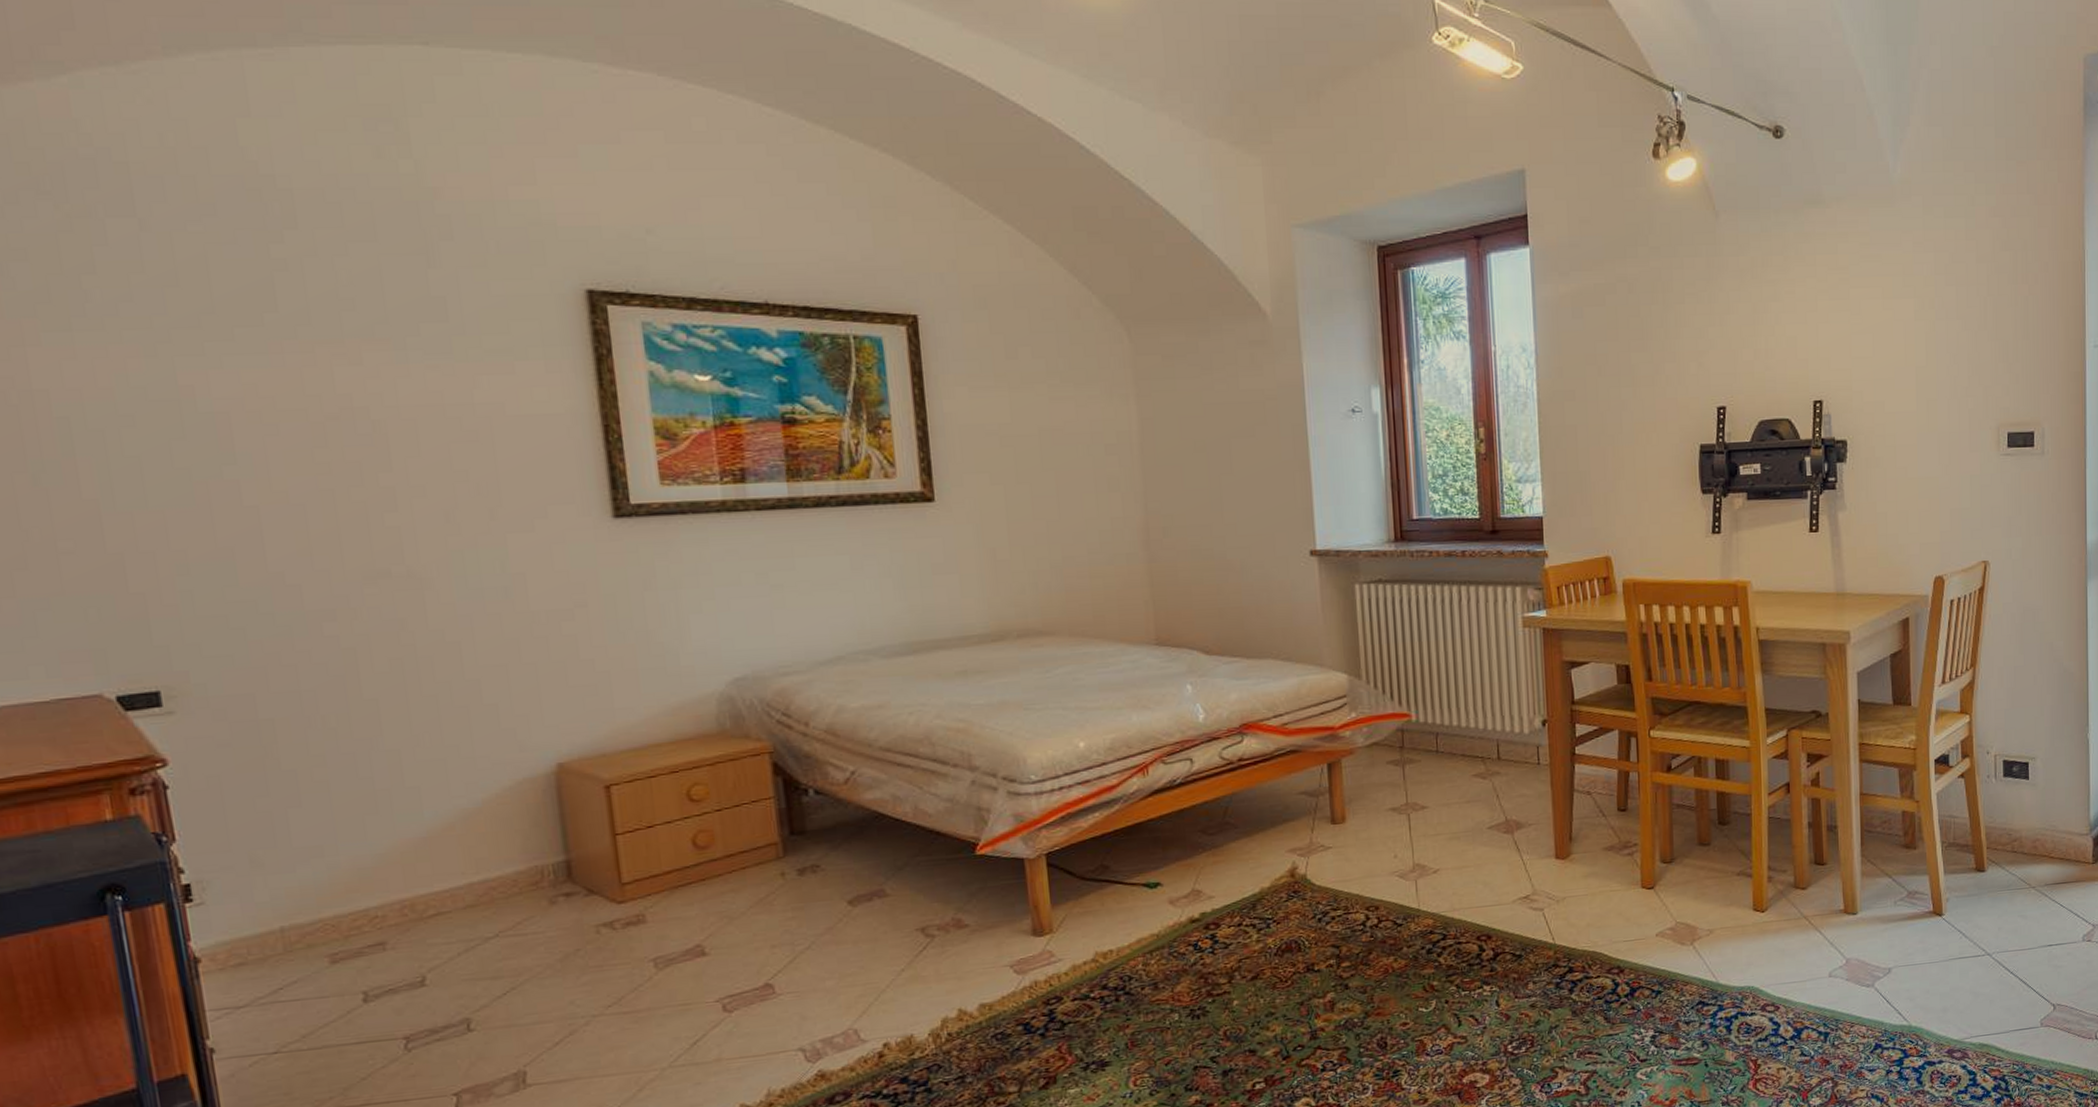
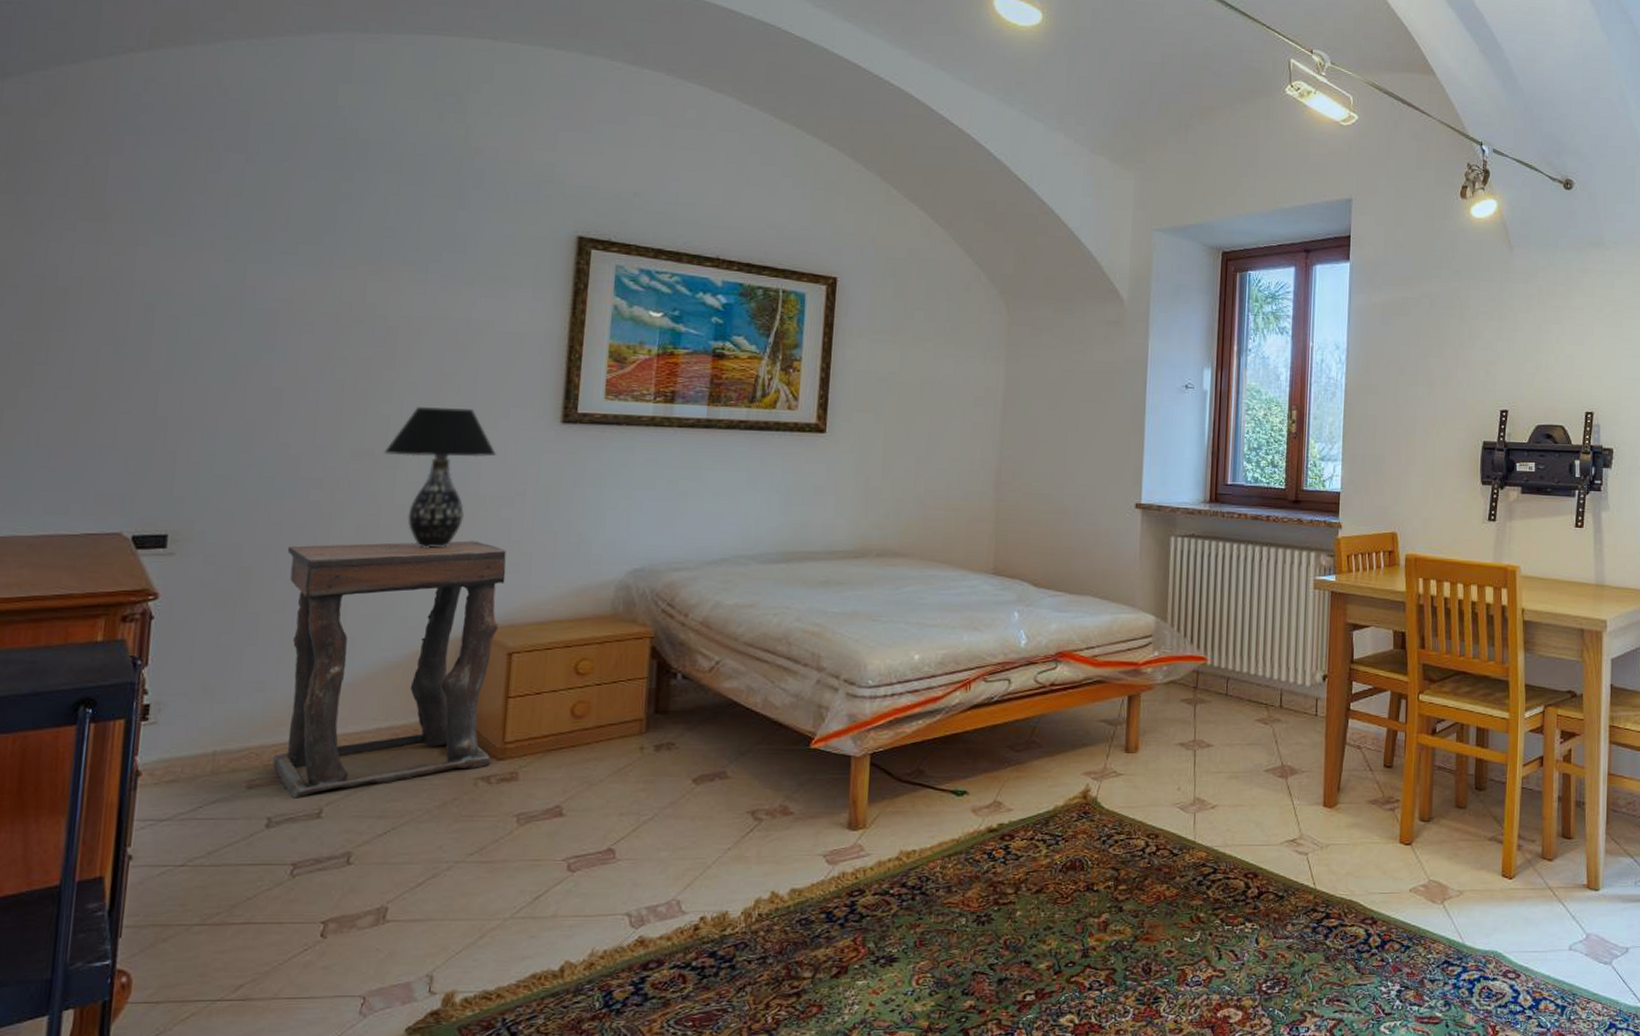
side table: none [313,663,611,969] -> present [273,540,506,799]
table lamp: none [402,511,543,677] -> present [384,407,497,548]

